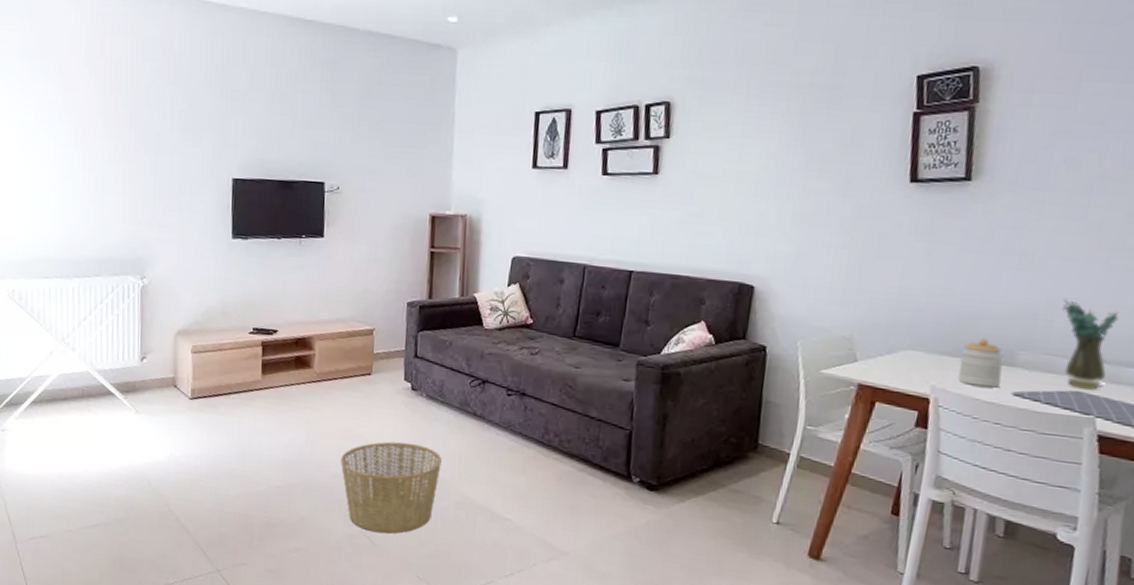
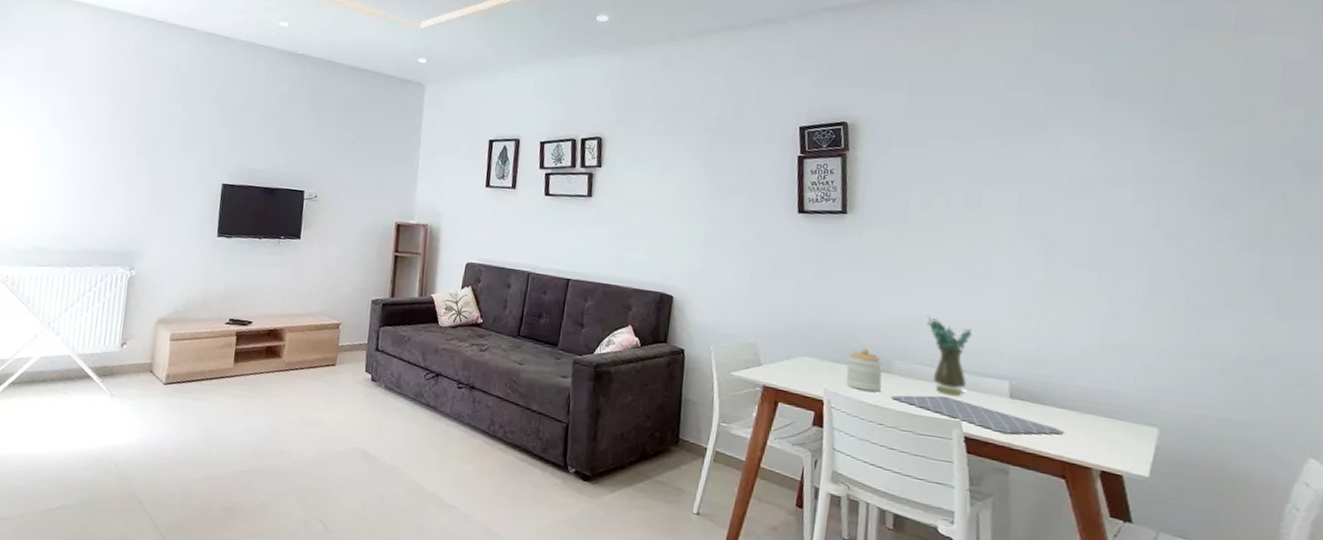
basket: present [340,441,442,534] -> none [301,429,396,520]

